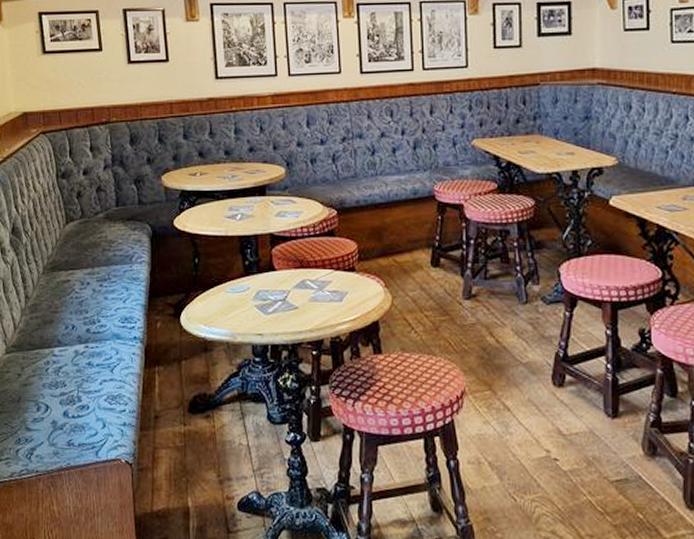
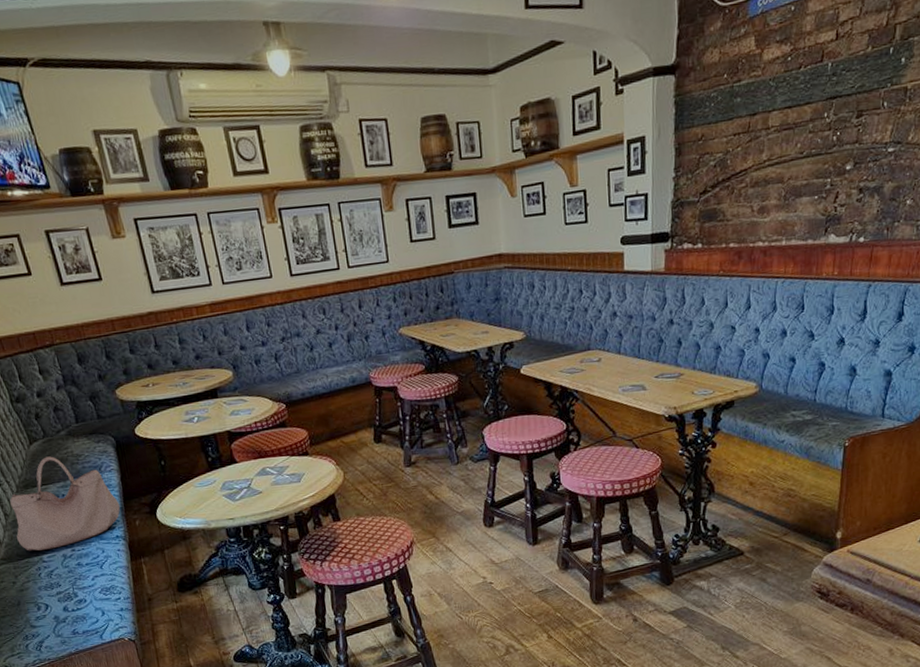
handbag: none [32,239,144,342] -> present [10,456,121,551]

